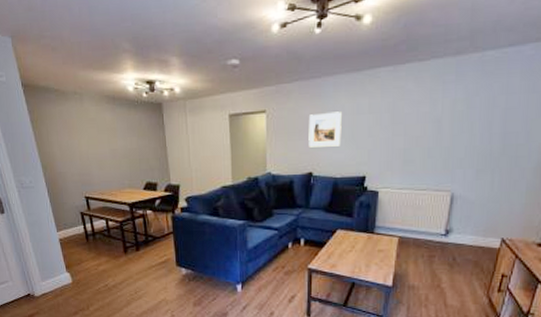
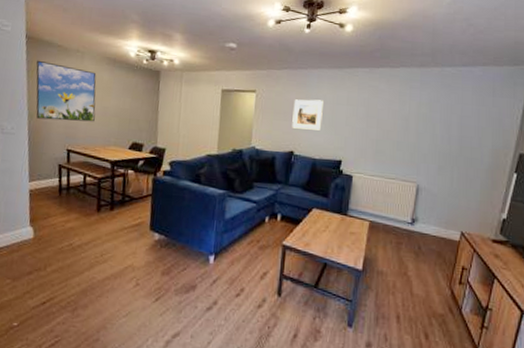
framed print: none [38,108,106,170] -> present [36,60,97,122]

